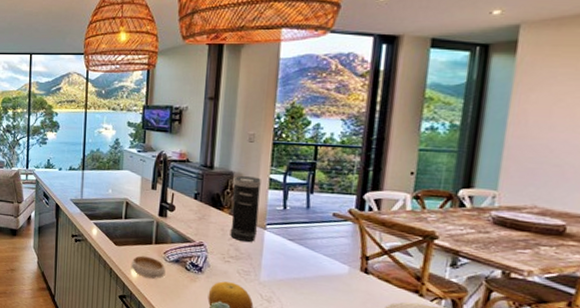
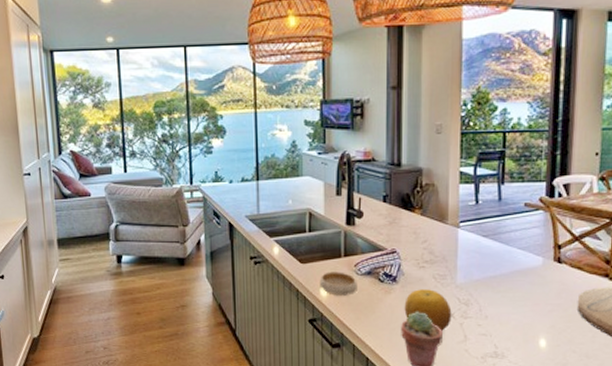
coffee maker: present [230,175,261,242] -> none [423,170,451,243]

